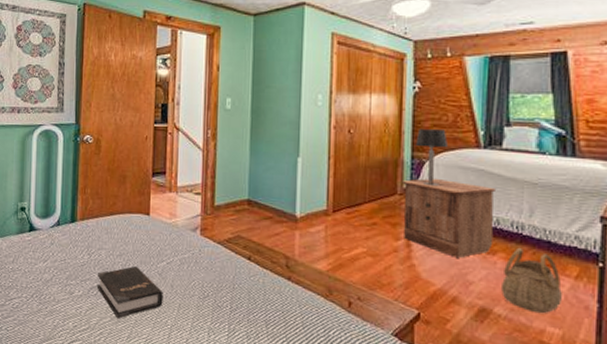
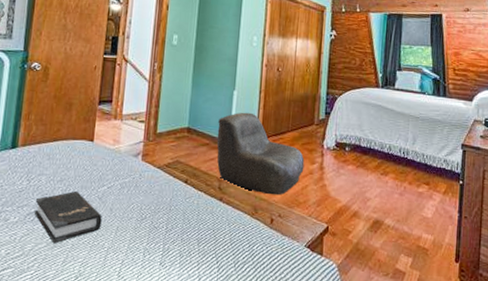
armchair: none [281,181,387,276] -> present [216,112,305,196]
nightstand: present [401,178,497,258] -> none [318,111,390,178]
table lamp: present [415,129,449,187] -> none [330,70,356,119]
basket: present [501,247,562,314] -> none [391,169,434,224]

